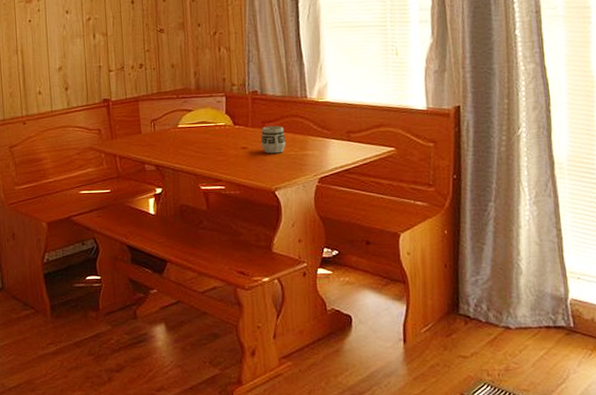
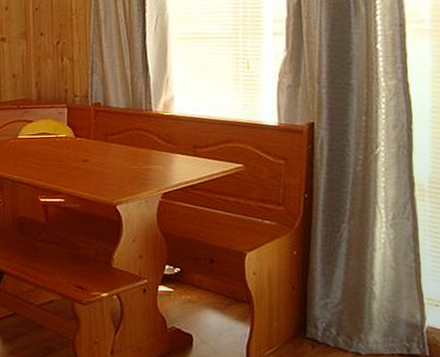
cup: present [261,125,286,154] -> none [103,138,129,167]

